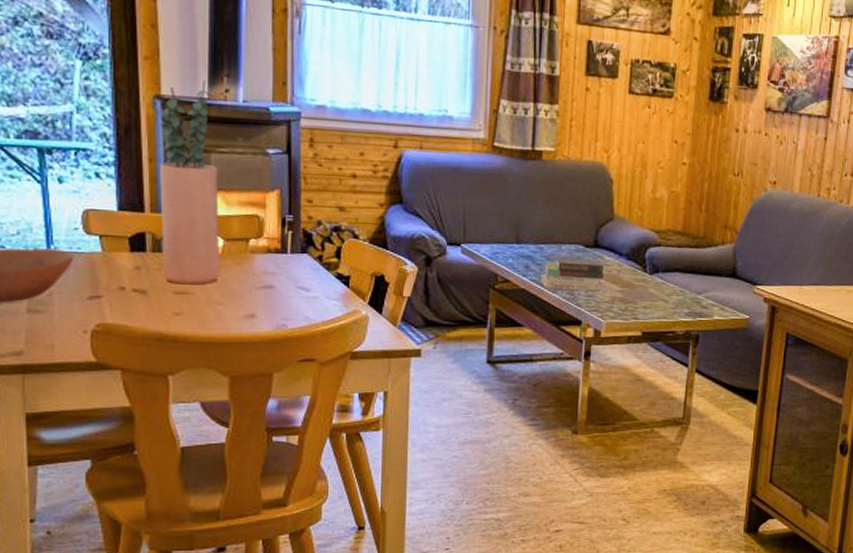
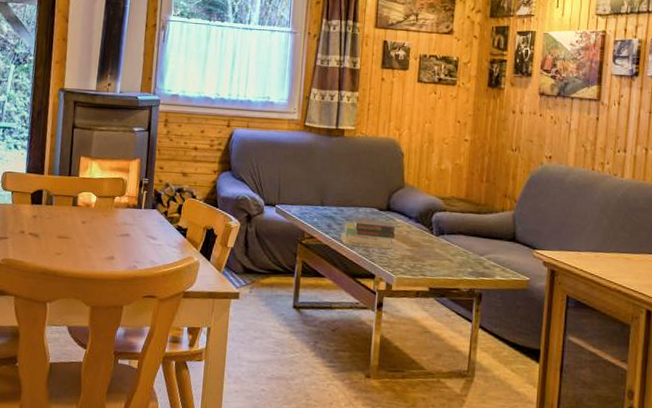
vase: present [159,80,220,285] -> none [52,77,98,232]

